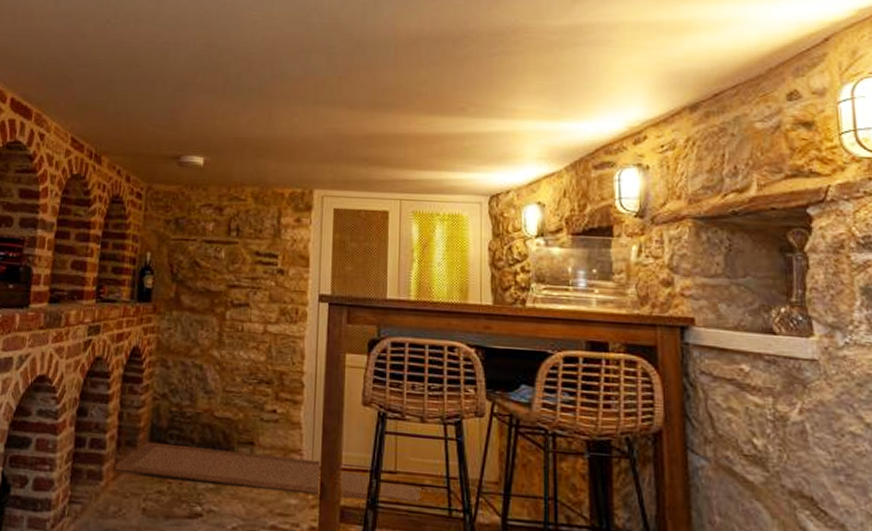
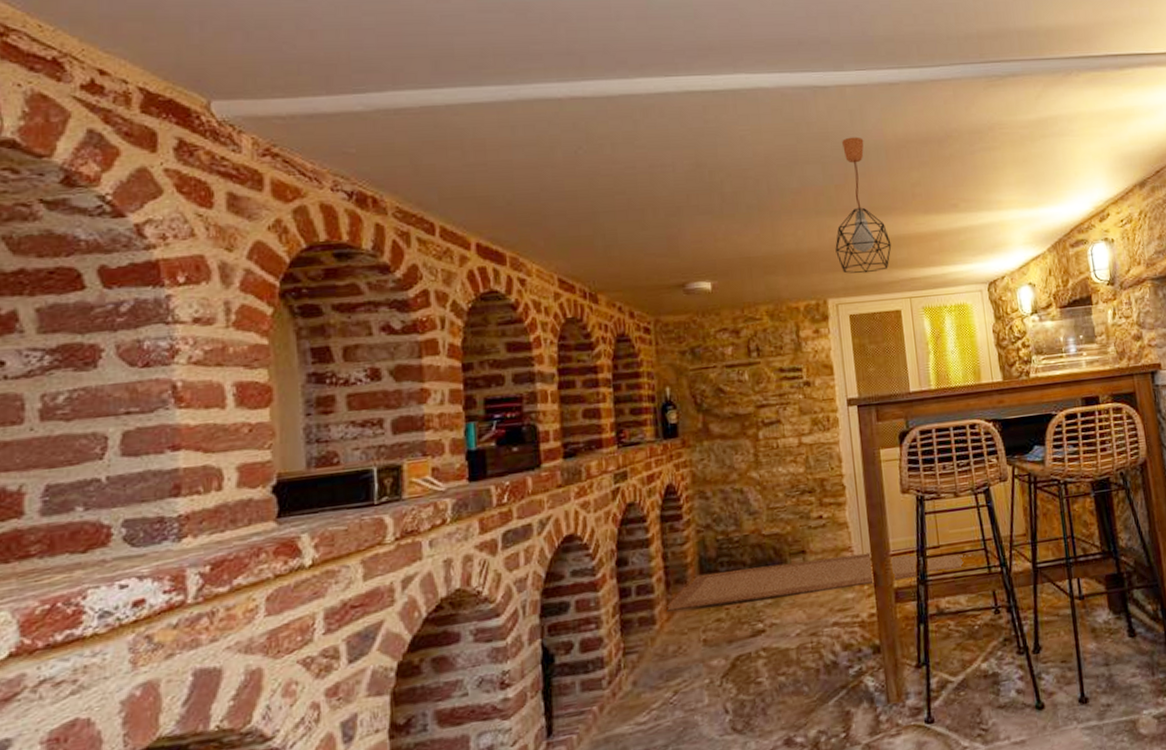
pendant light: none [329,30,388,169] -> present [835,136,892,274]

